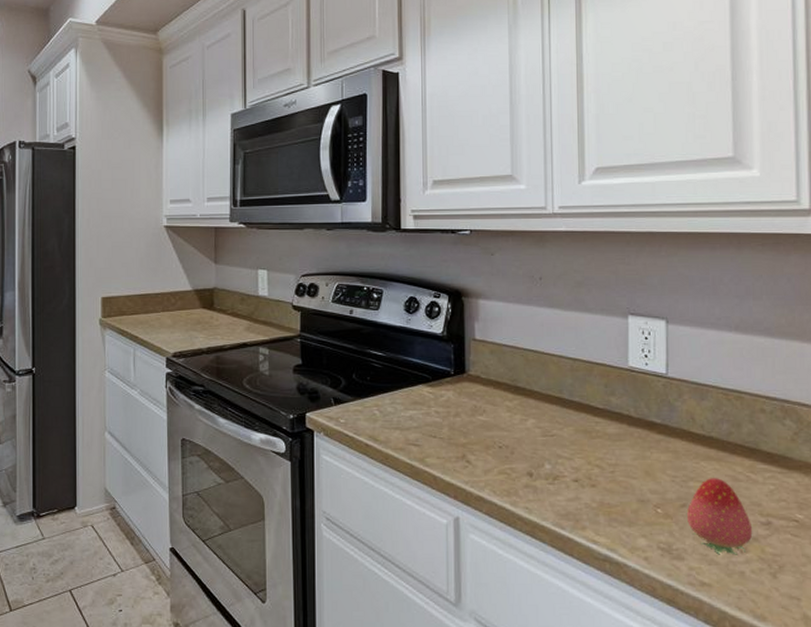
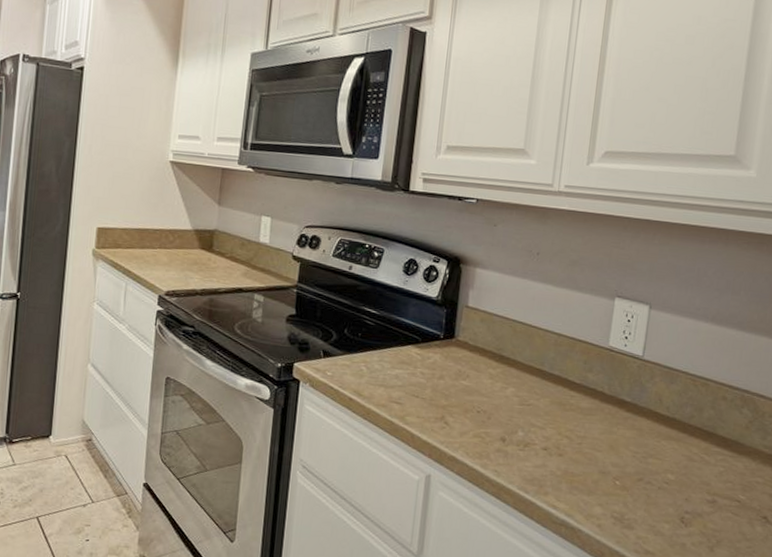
fruit: present [687,478,753,555] -> none [641,456,699,528]

